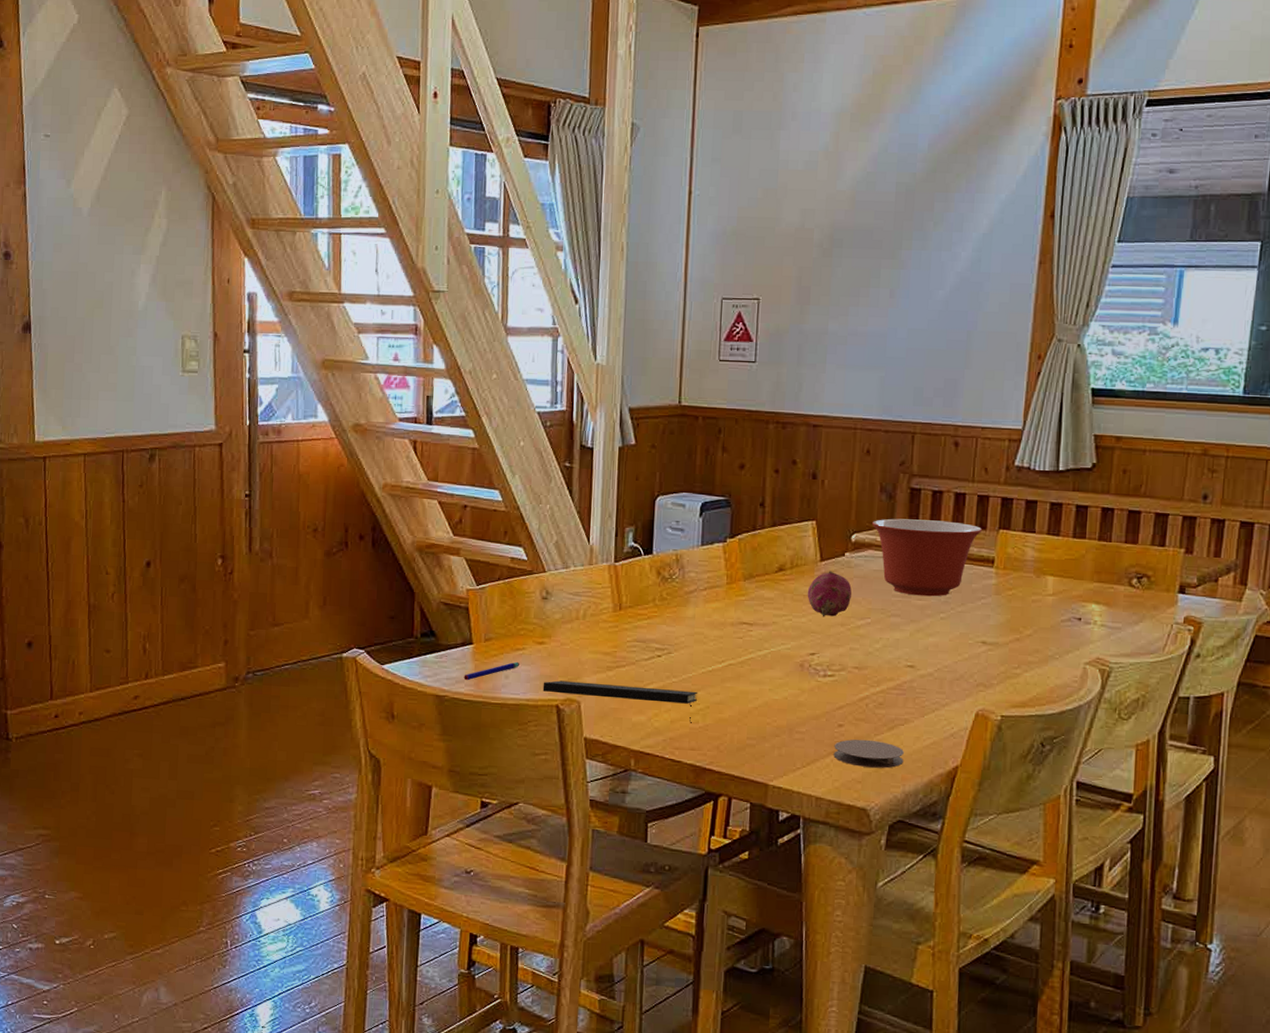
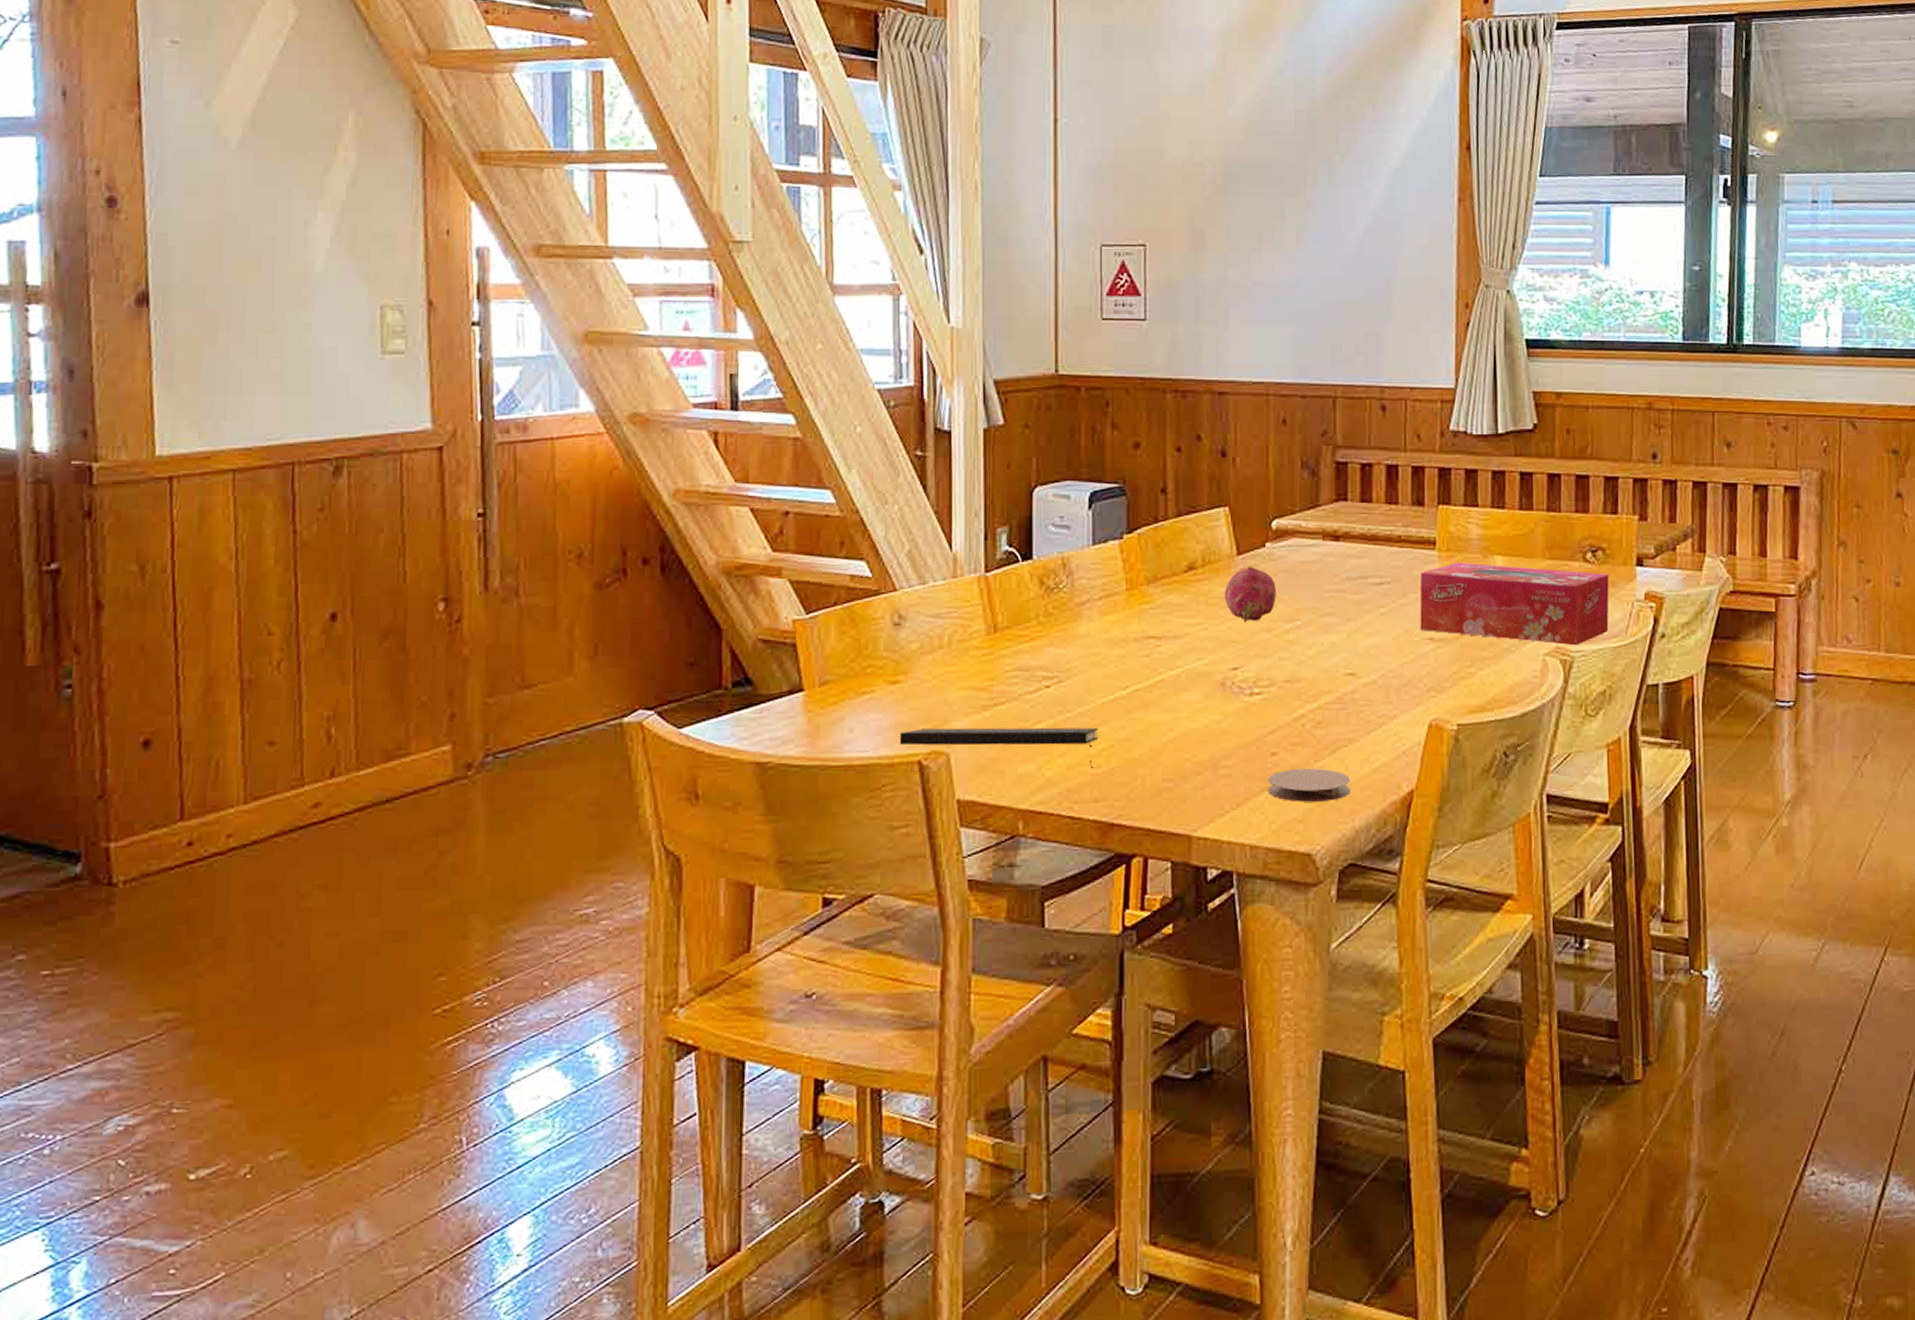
pen: present [464,661,519,681] -> none [793,709,867,740]
mixing bowl: present [871,518,982,597] -> none [1294,498,1419,589]
tissue box: none [974,579,1151,658] -> present [1419,562,1609,646]

